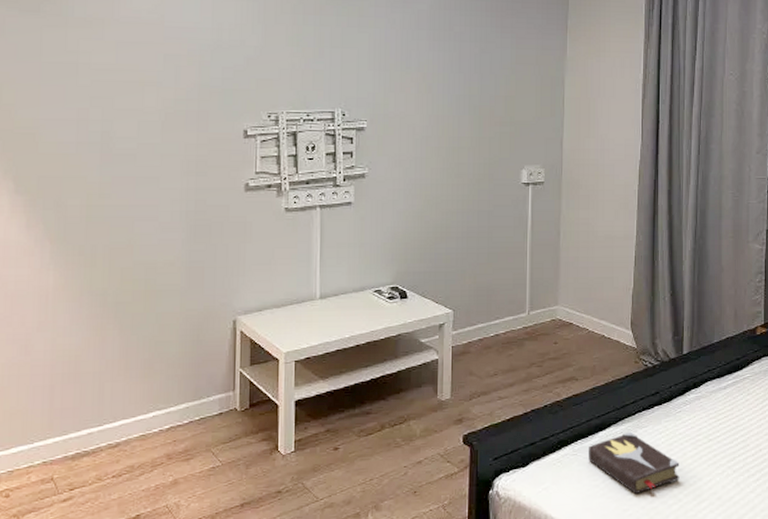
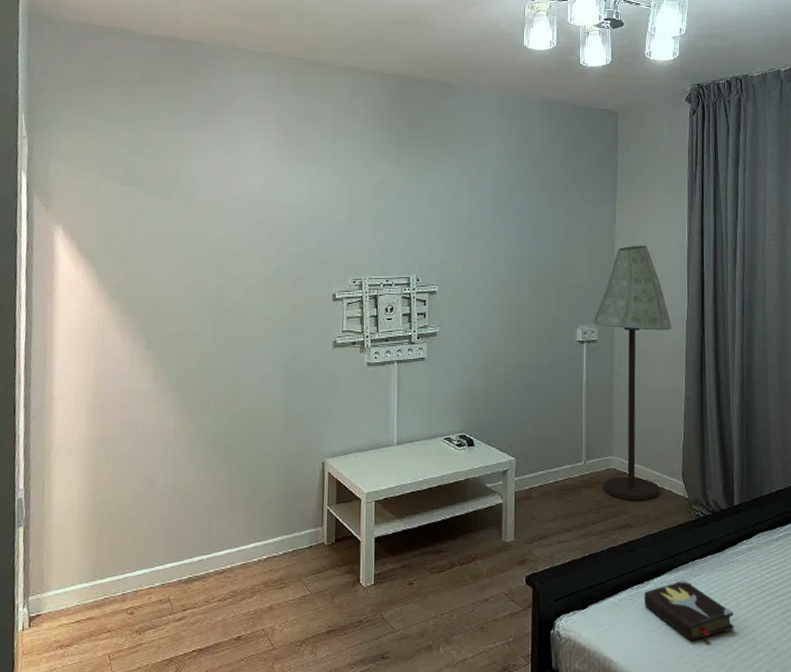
floor lamp: none [540,78,624,352] -> present [593,245,672,501]

